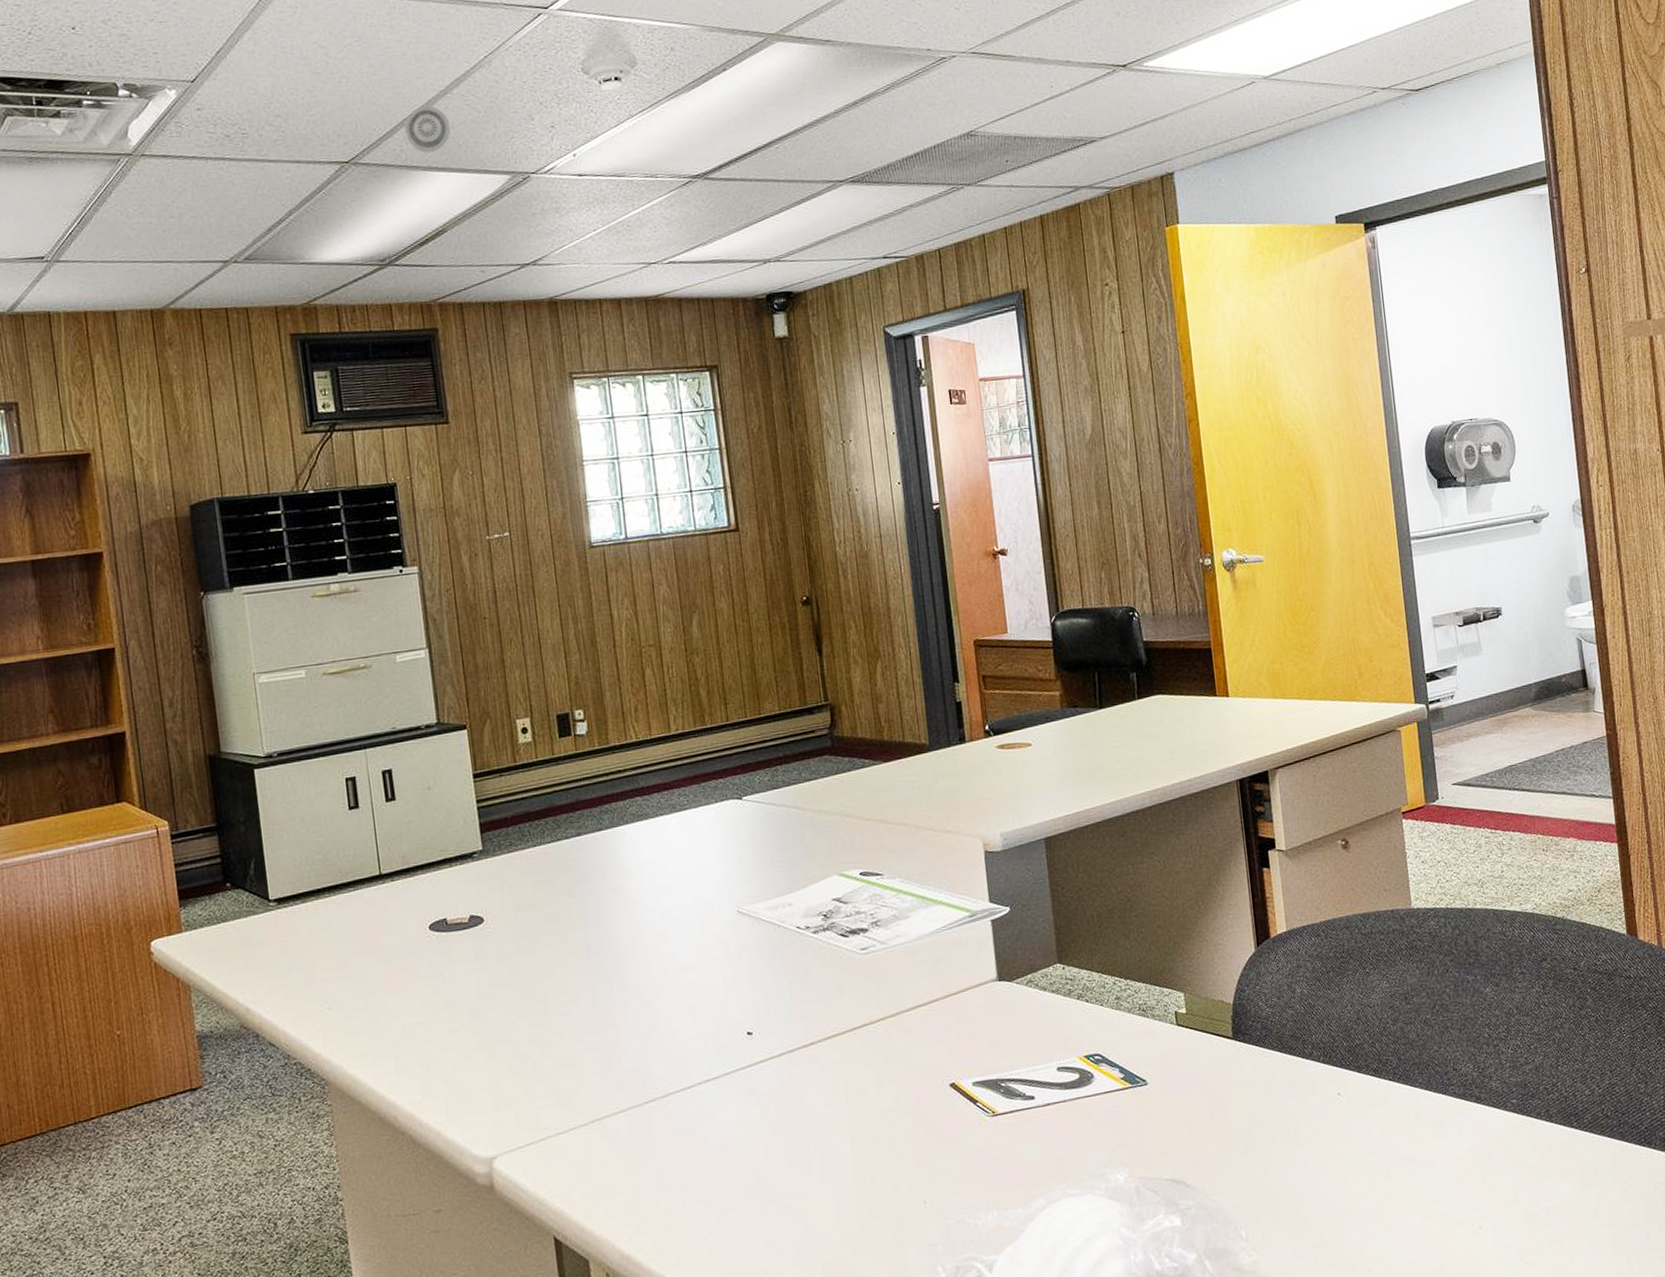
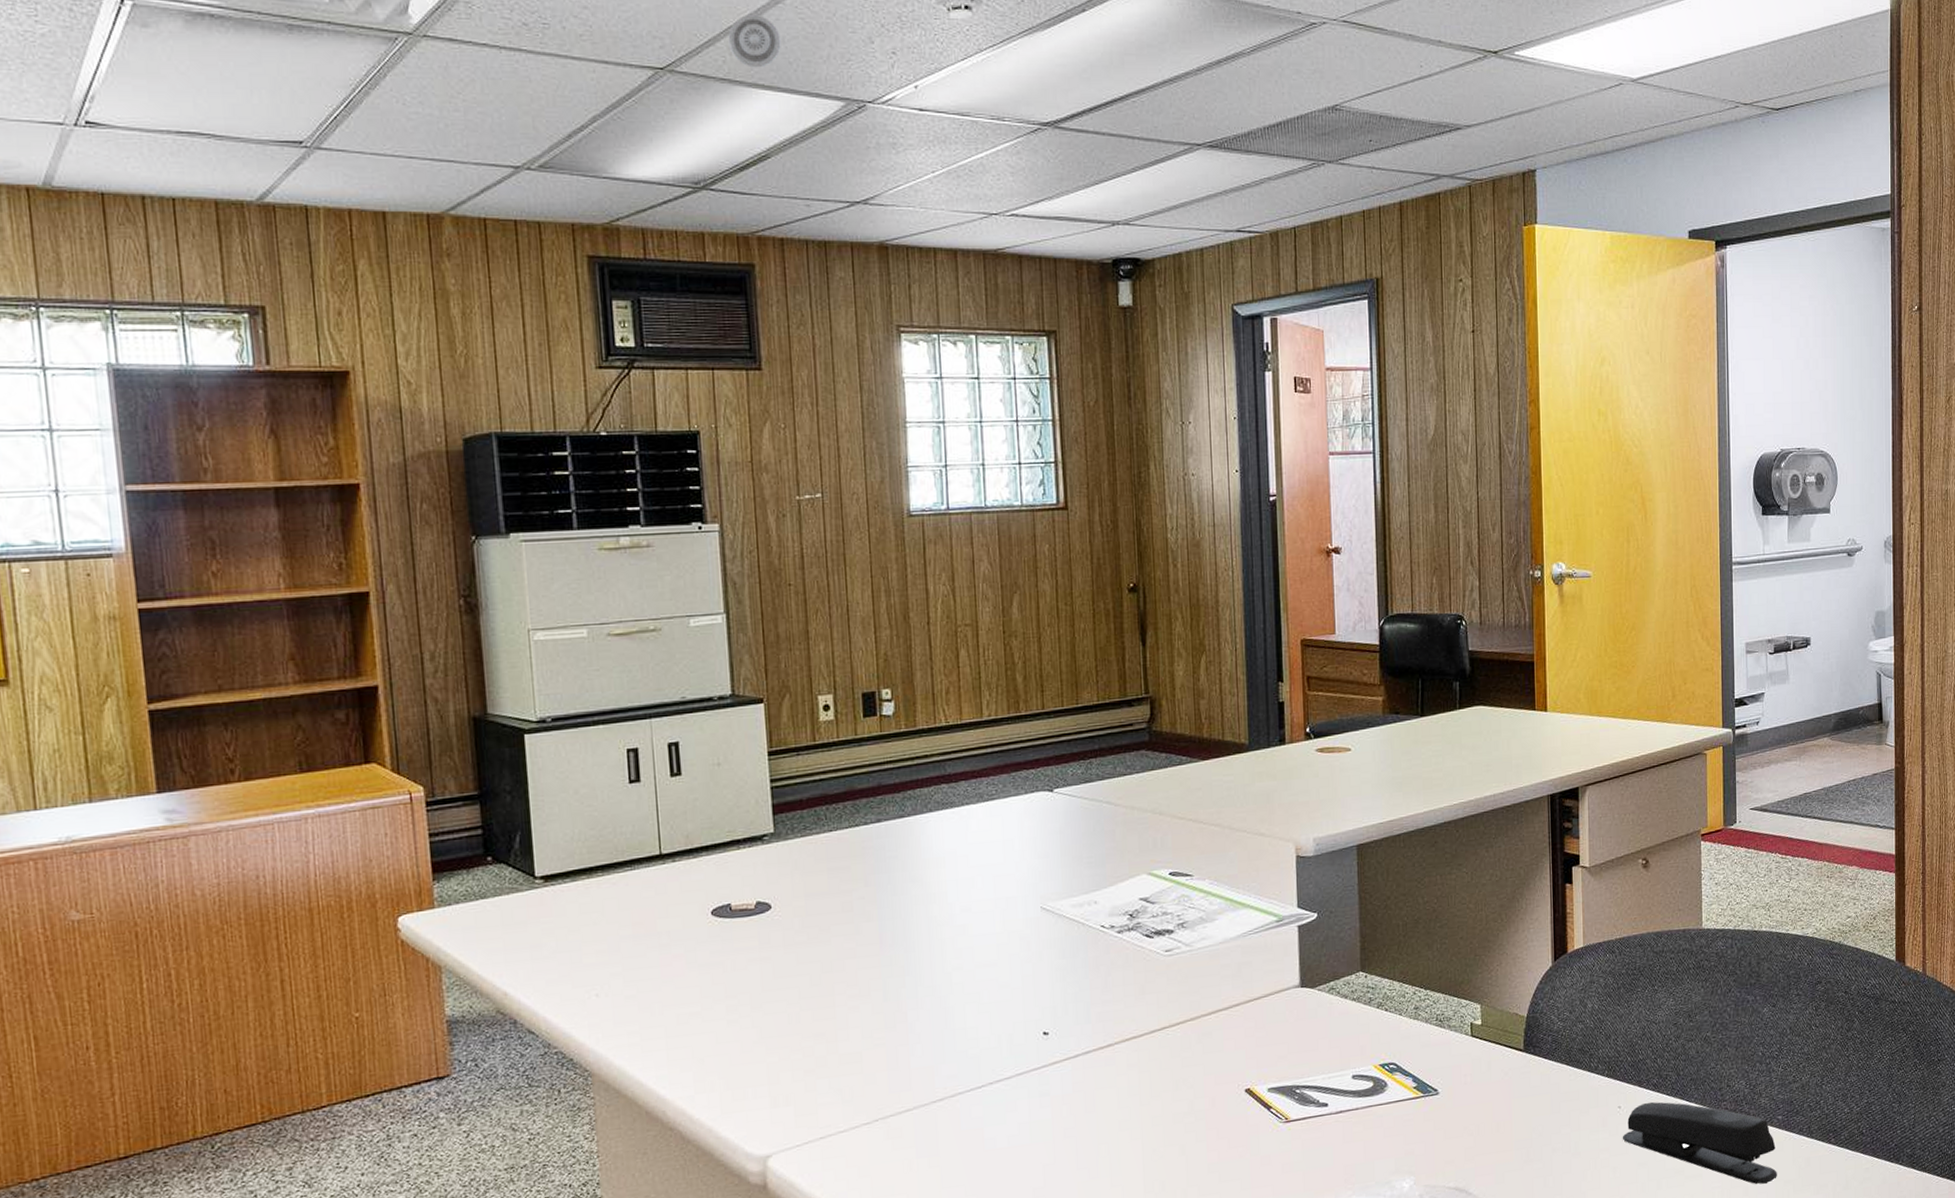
stapler: none [1344,1087,1517,1172] -> present [1622,1101,1777,1185]

